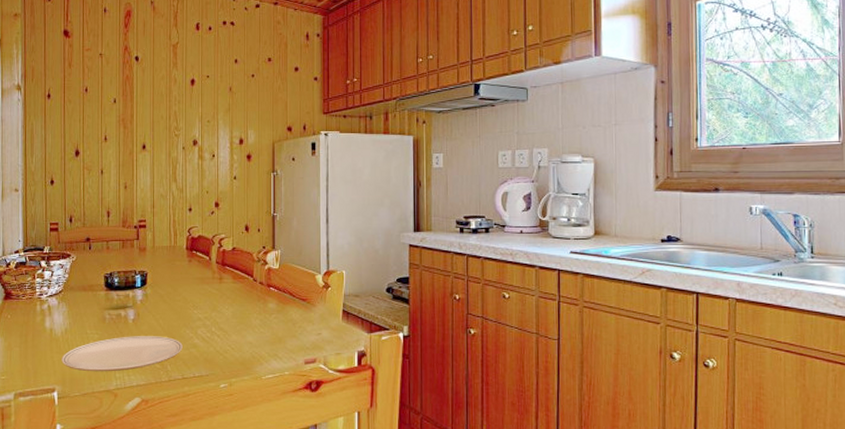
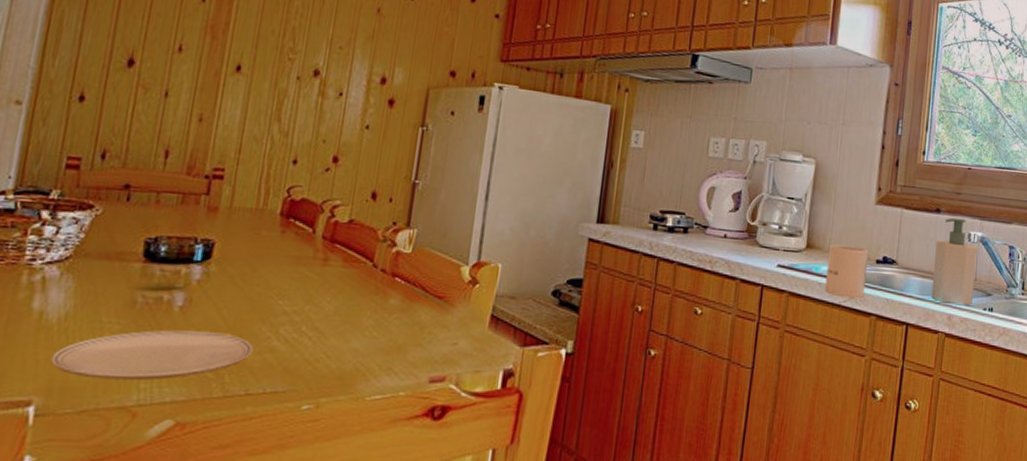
mug: none [615,229,654,275] -> present [825,244,869,299]
soap bottle: none [717,194,761,273] -> present [931,217,977,306]

